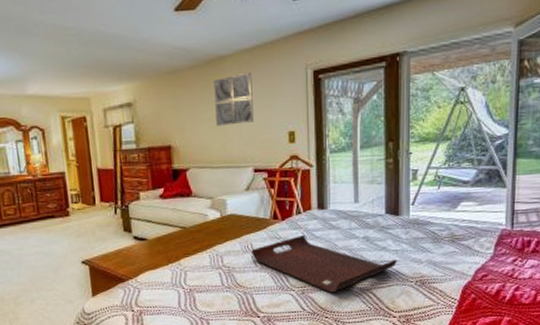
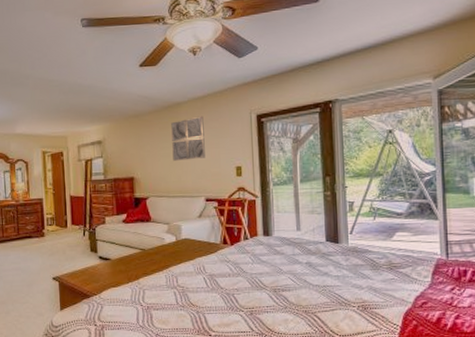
serving tray: present [251,235,397,293] -> none [203,259,339,315]

